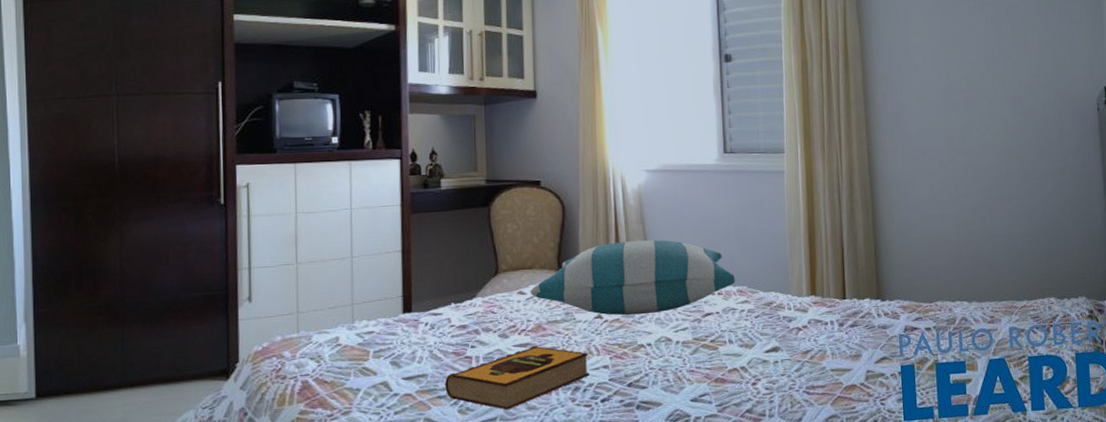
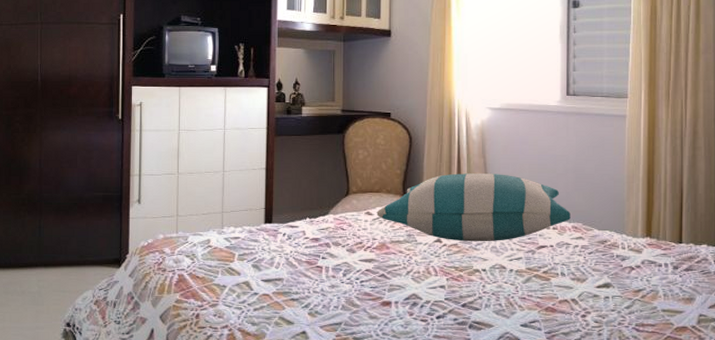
hardback book: present [445,345,590,410] -> none [298,261,427,317]

